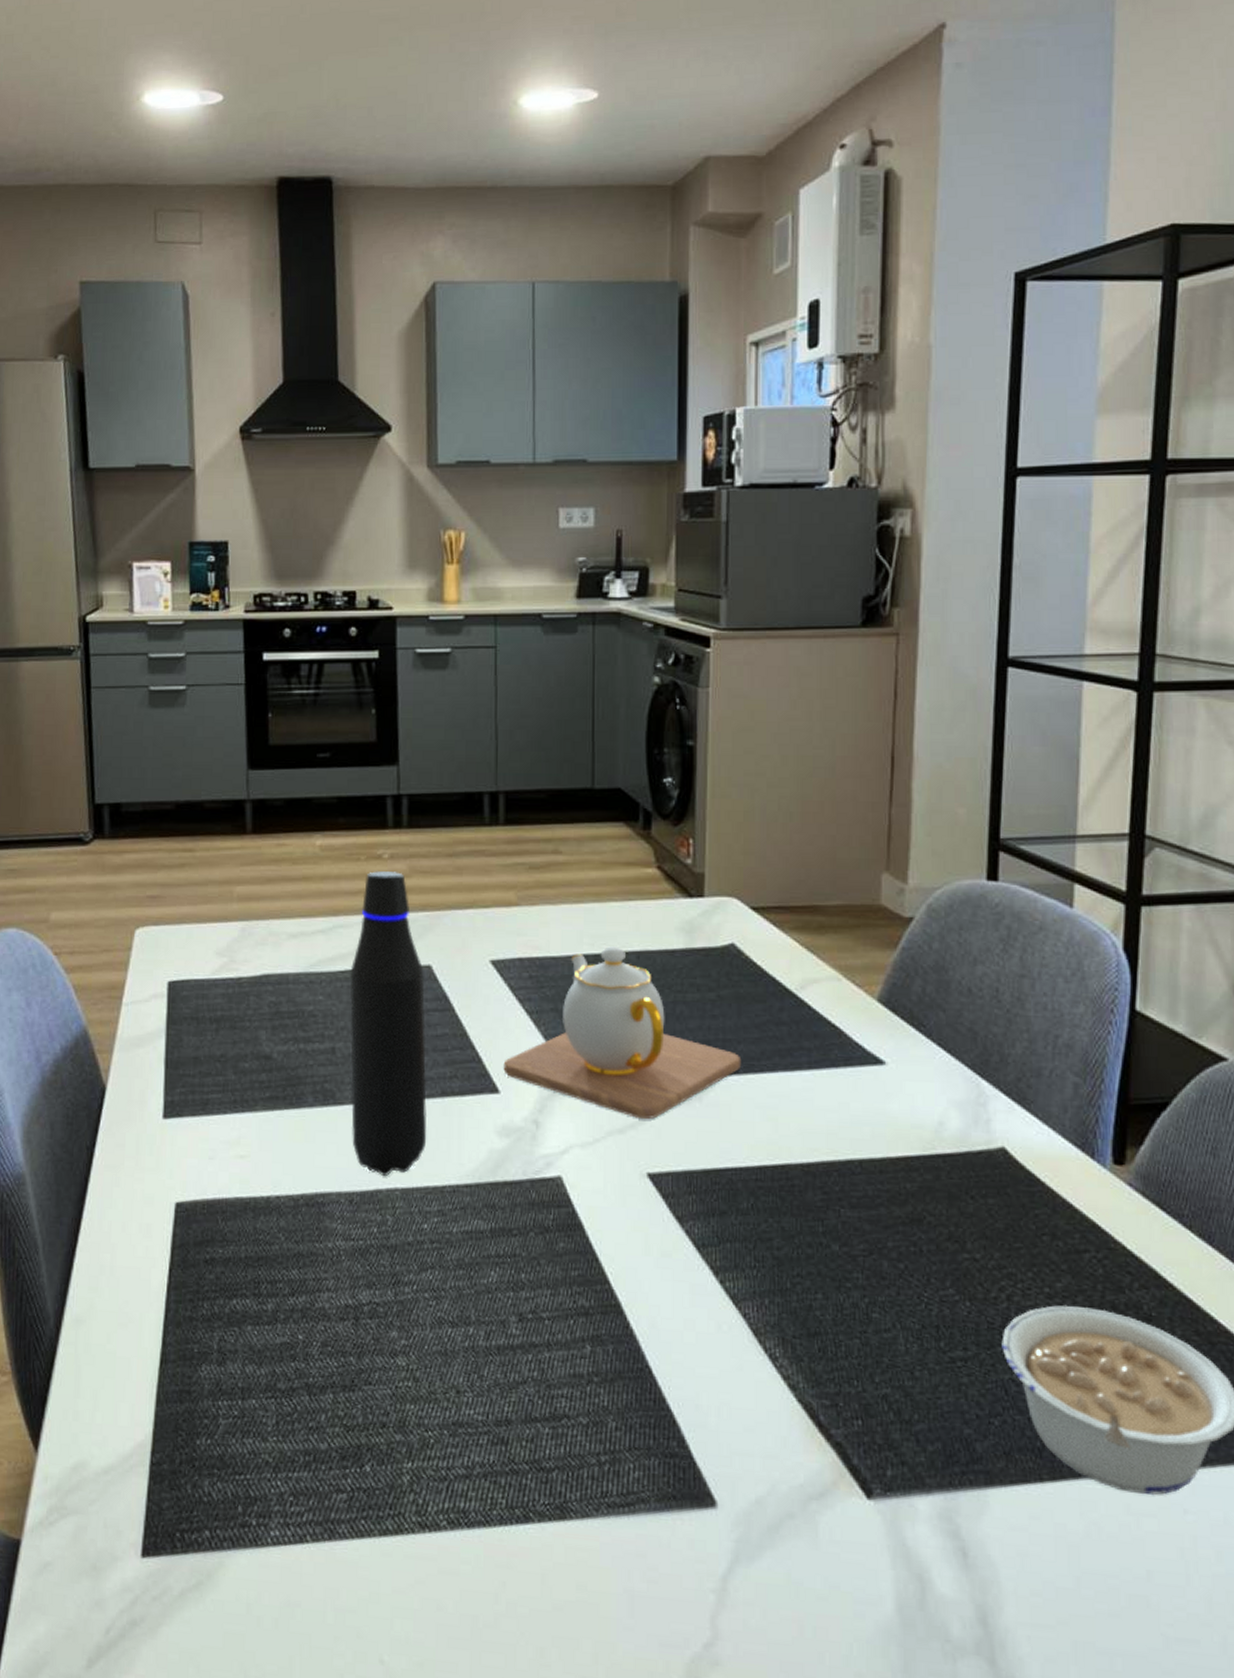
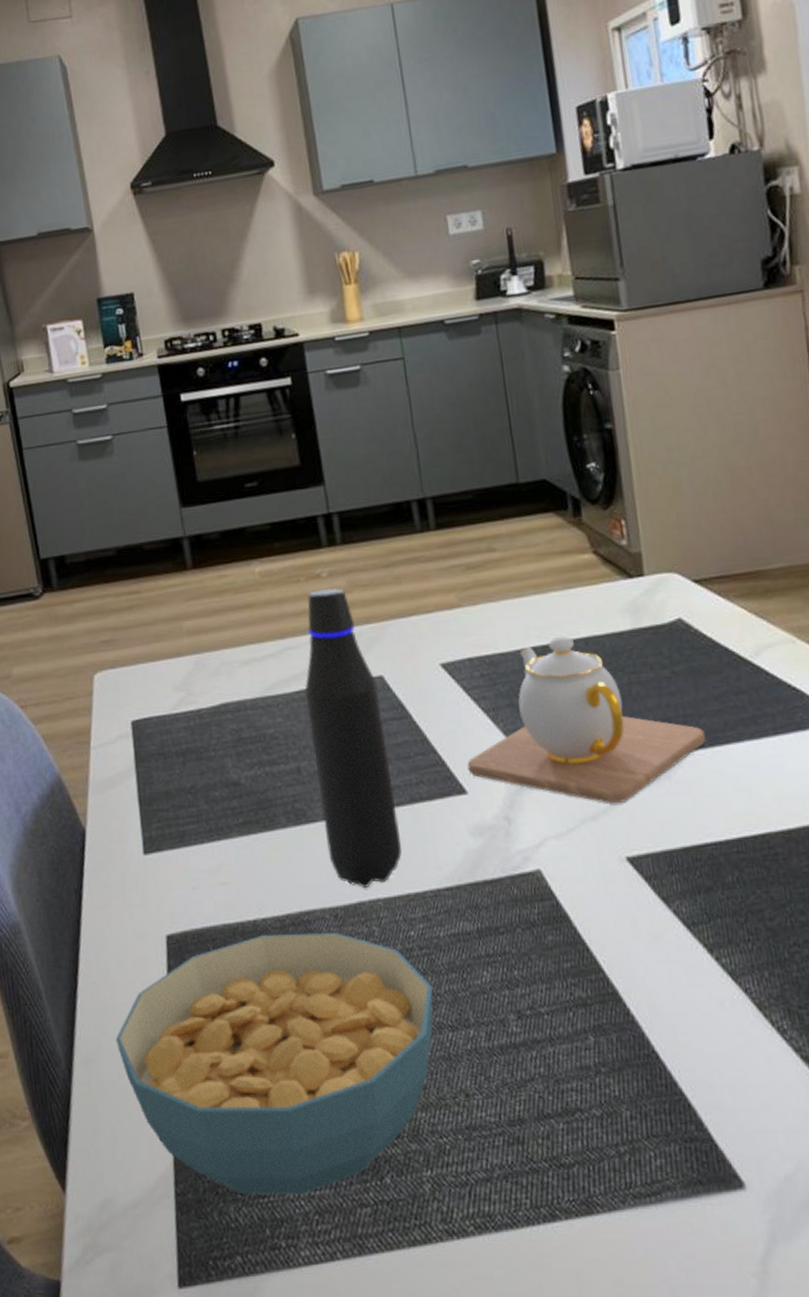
cereal bowl: none [109,1212,438,1475] -> present [115,933,434,1195]

